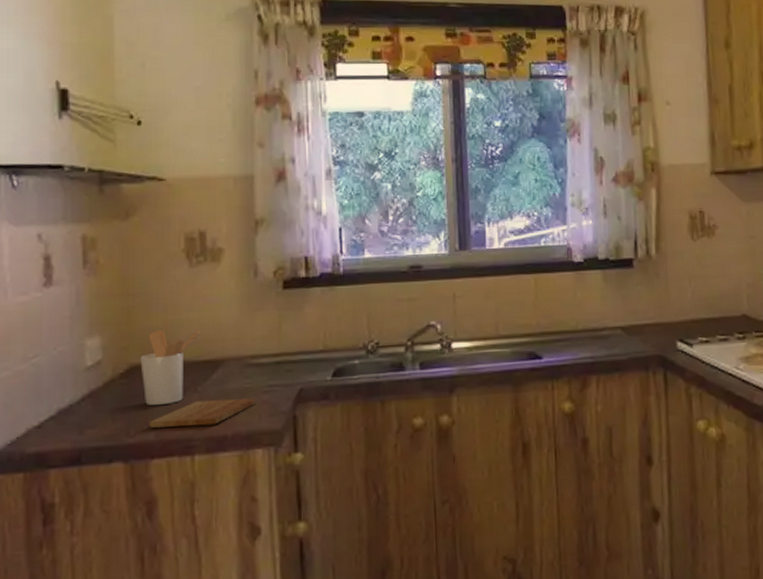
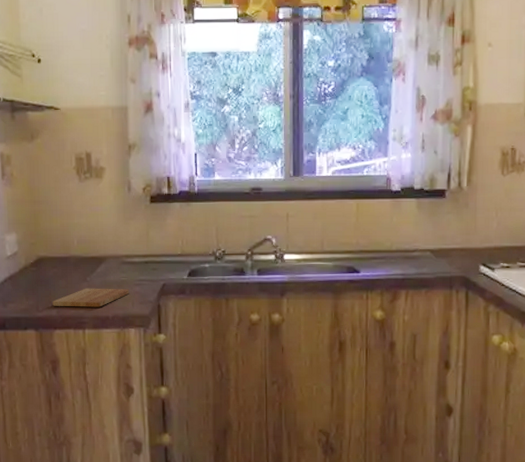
utensil holder: present [140,329,201,406] -> none [45,230,88,290]

